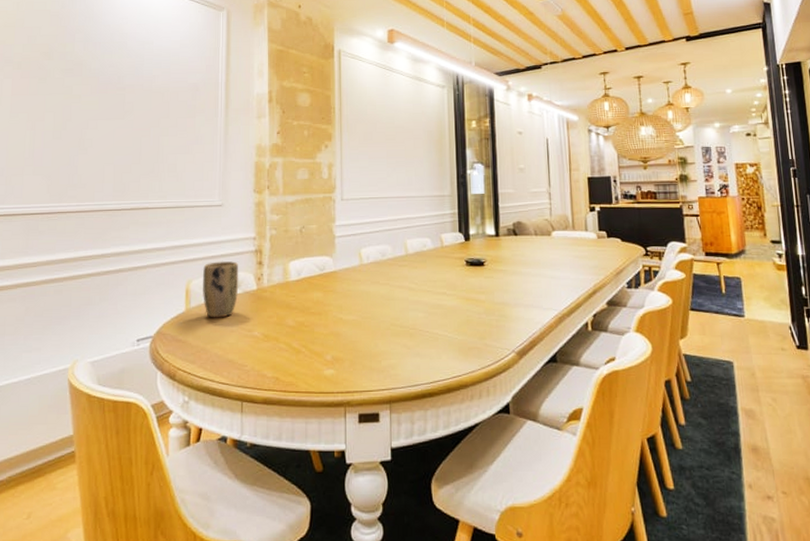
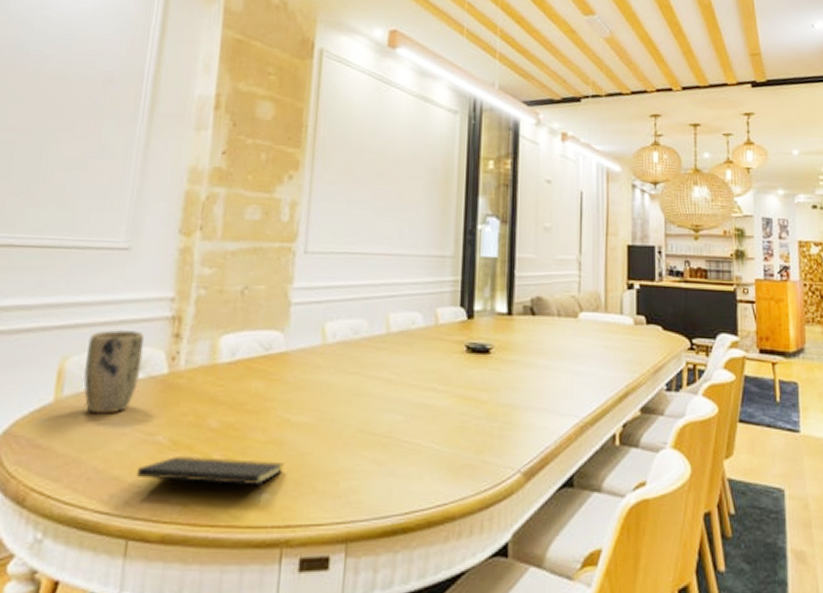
notepad: none [243,345,342,376] -> present [136,457,285,503]

